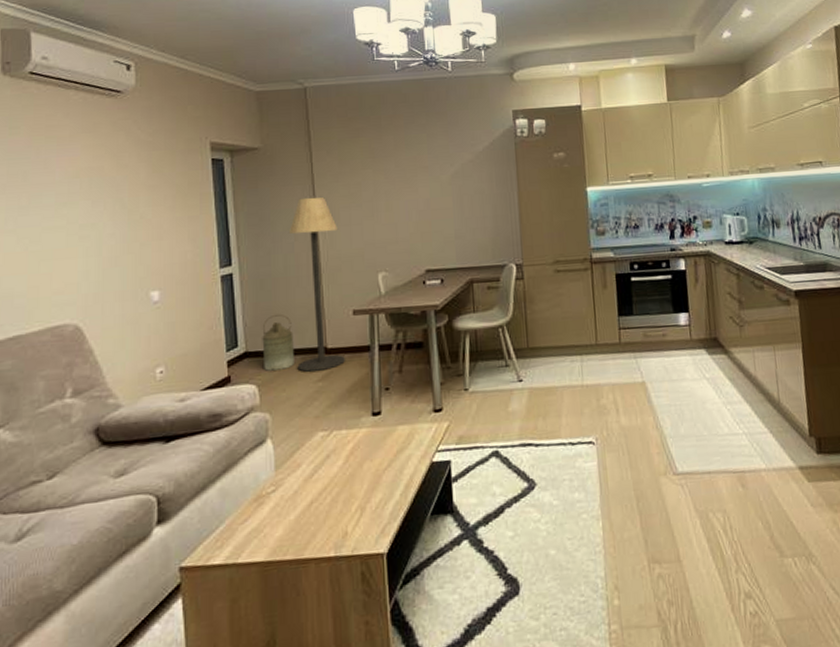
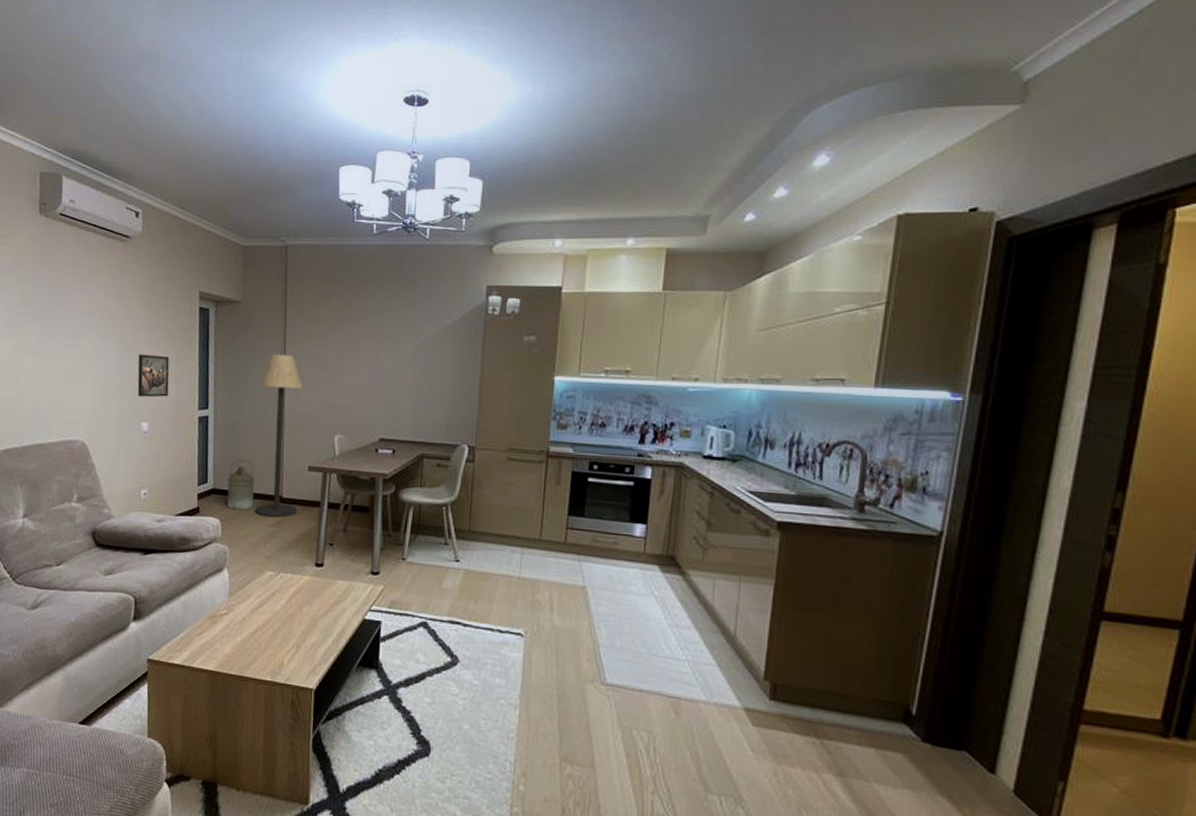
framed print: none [141,215,182,264] -> present [137,354,170,397]

